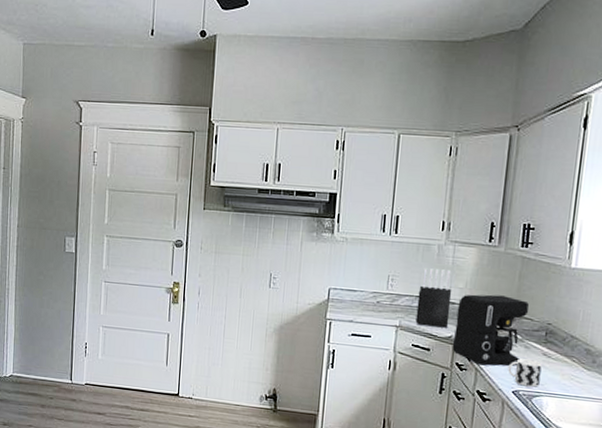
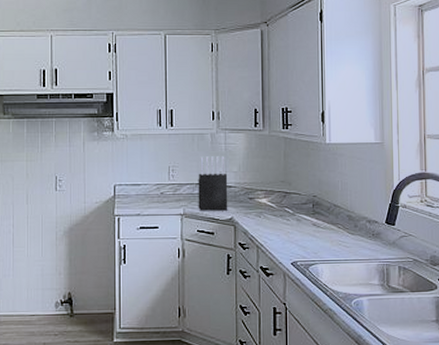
coffee maker: present [452,294,529,366] -> none [233,175,295,242]
cup: present [508,358,542,388] -> none [285,231,313,257]

